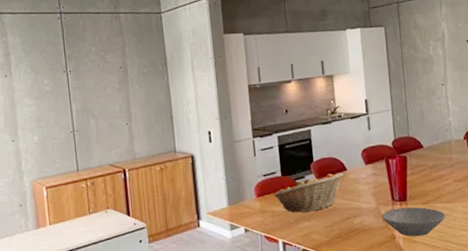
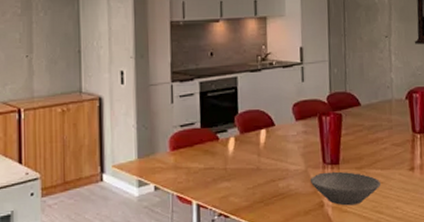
fruit basket: present [274,172,343,213] -> none [191,128,271,171]

